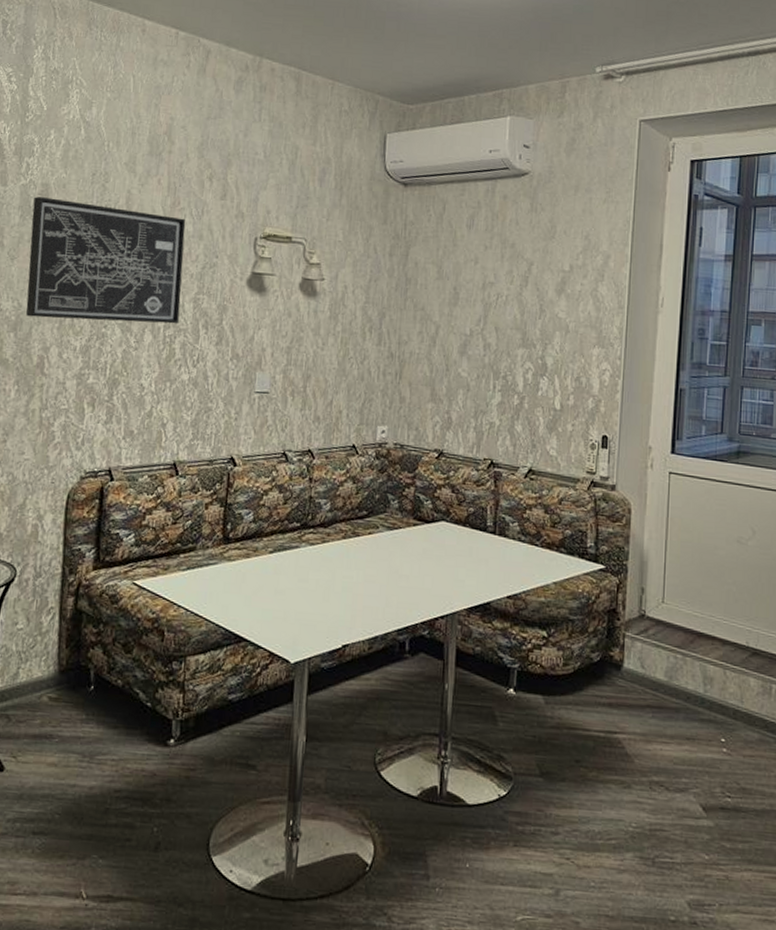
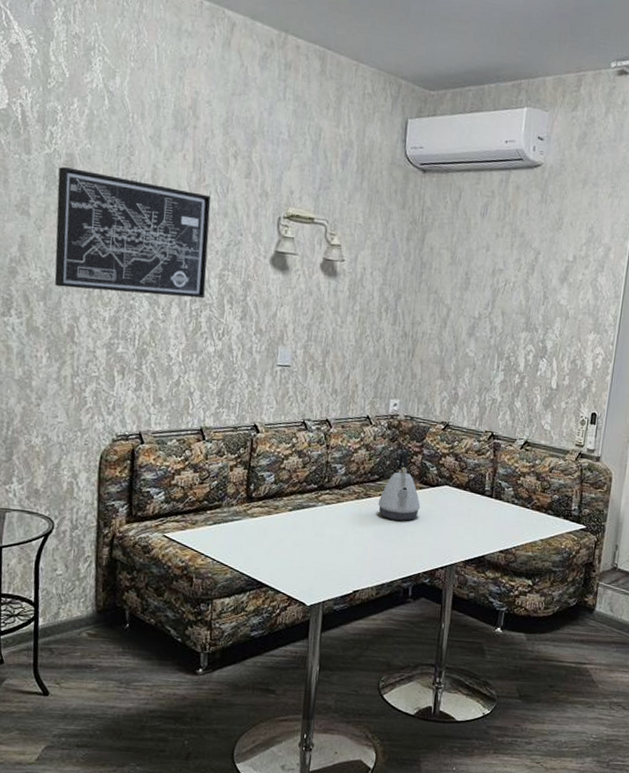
kettle: none [367,483,415,563] -> present [378,451,420,521]

